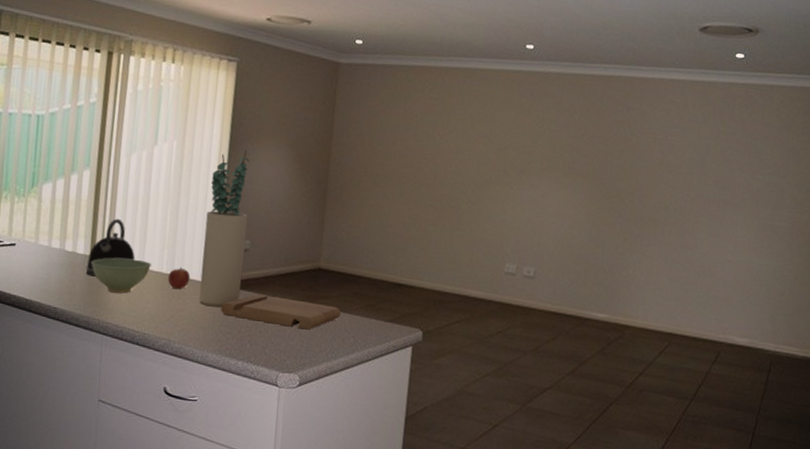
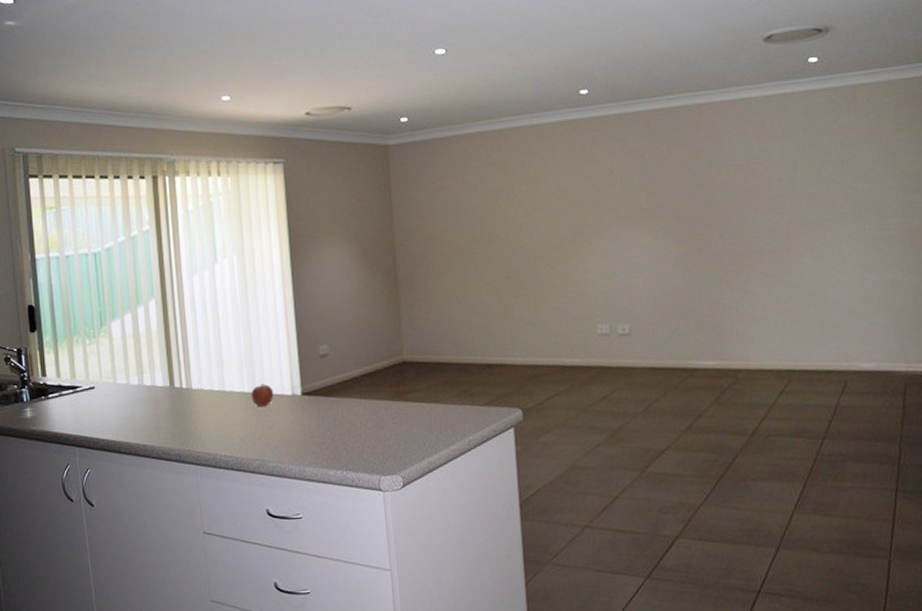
kettle: present [86,218,136,277] -> none [168,344,215,408]
bowl: present [91,258,151,294] -> none [172,382,232,421]
vase: present [199,150,249,308] -> none [278,252,328,419]
cutting board: present [221,293,342,330] -> none [310,397,434,428]

